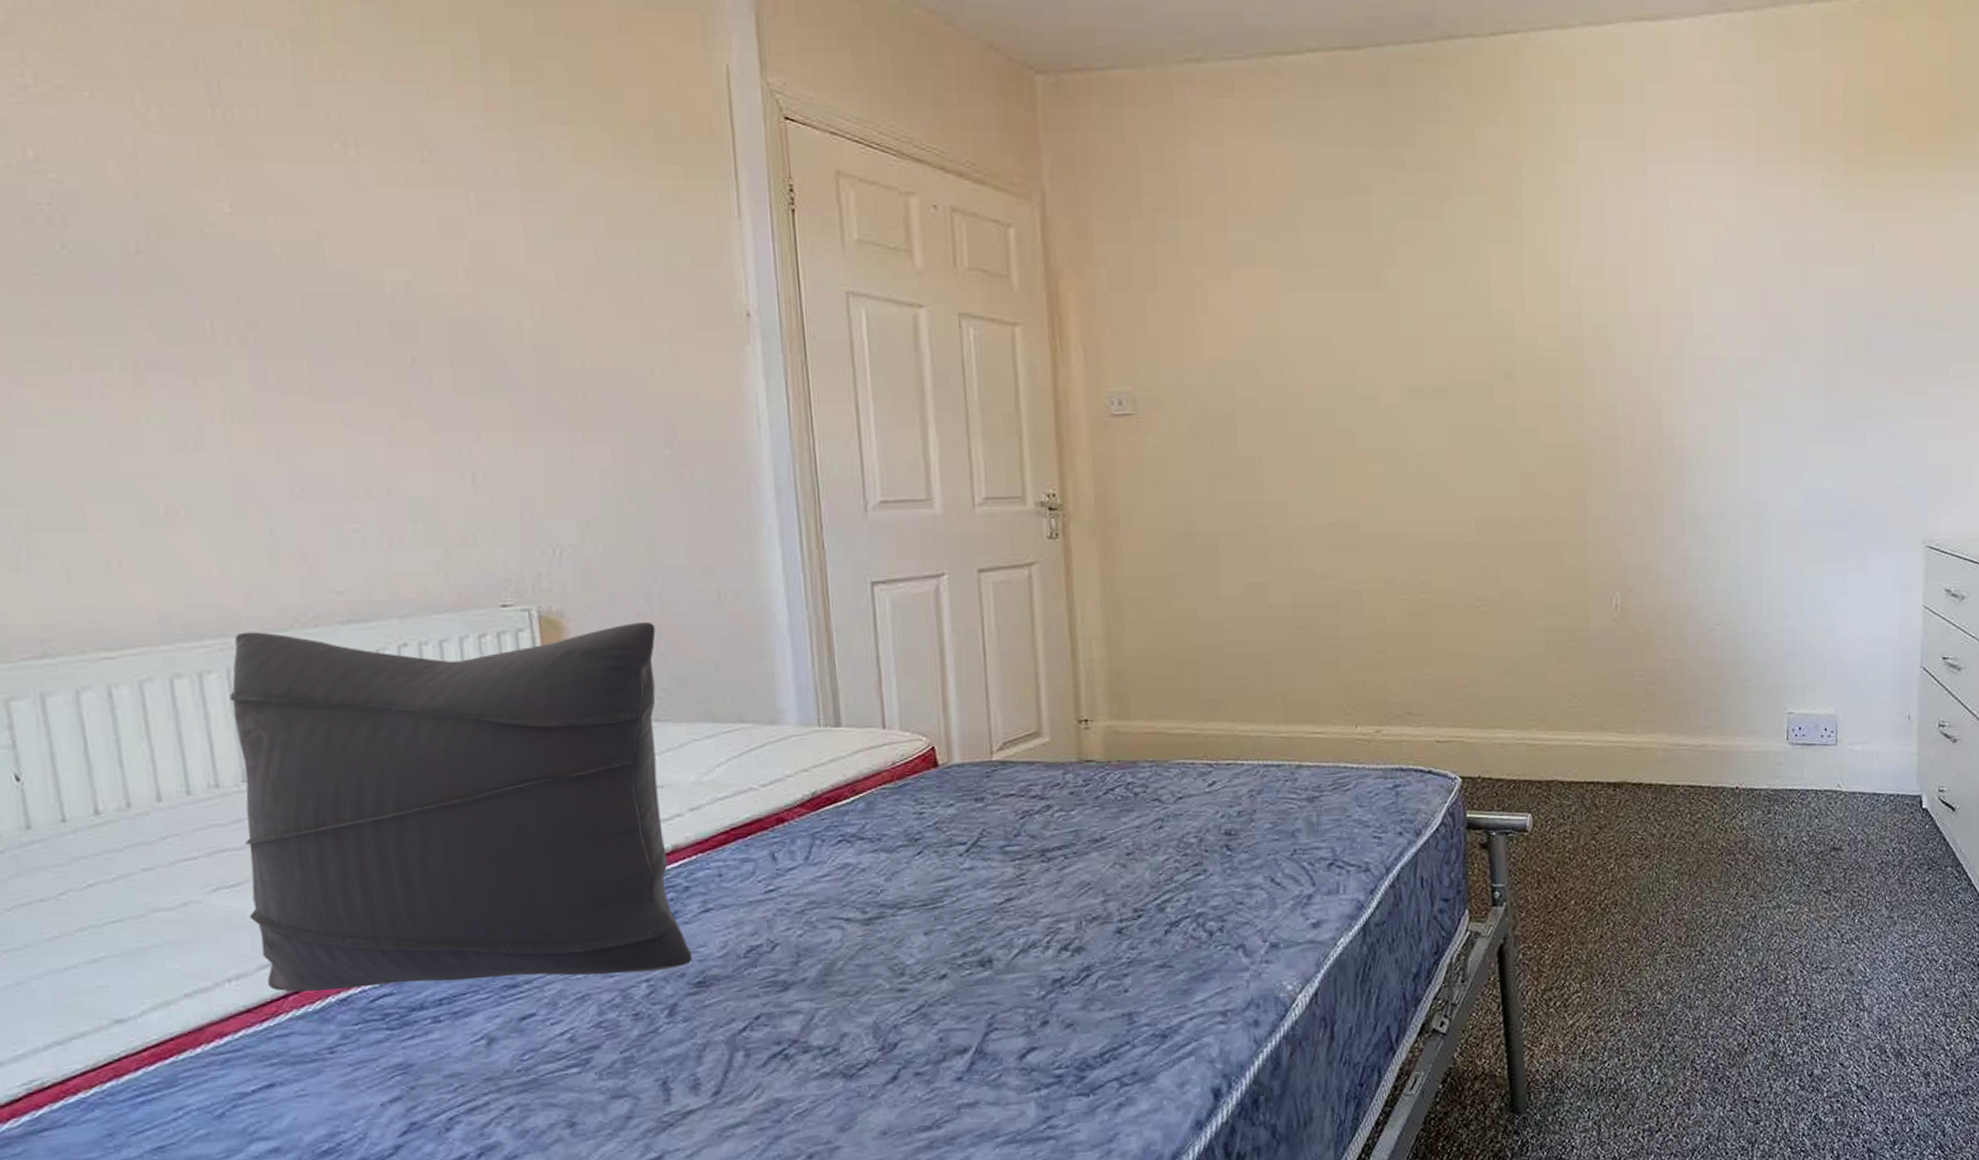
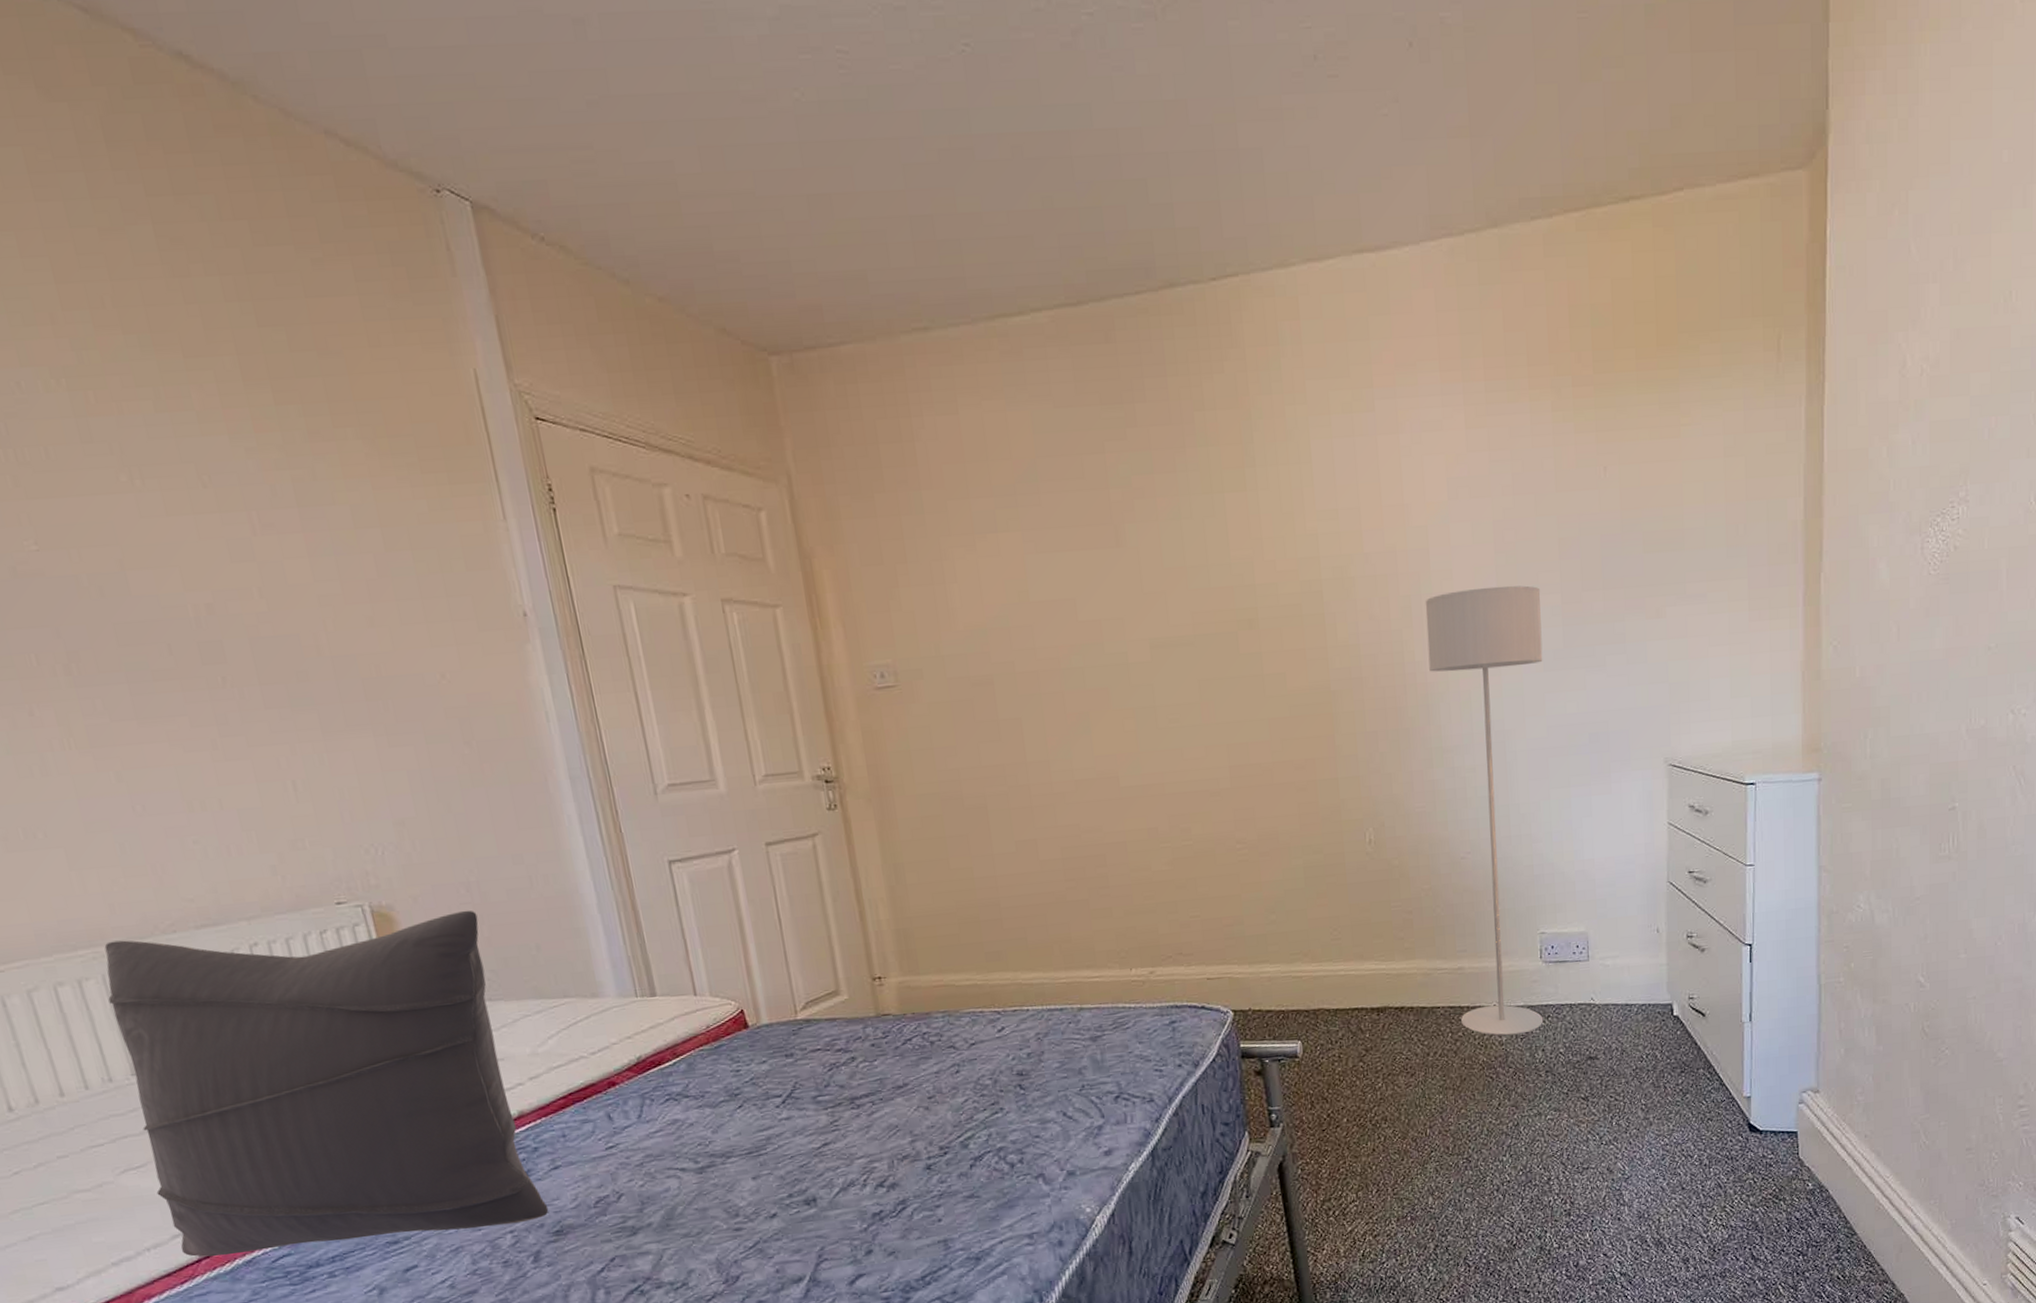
floor lamp: none [1686,355,1803,820] -> present [1425,585,1544,1036]

